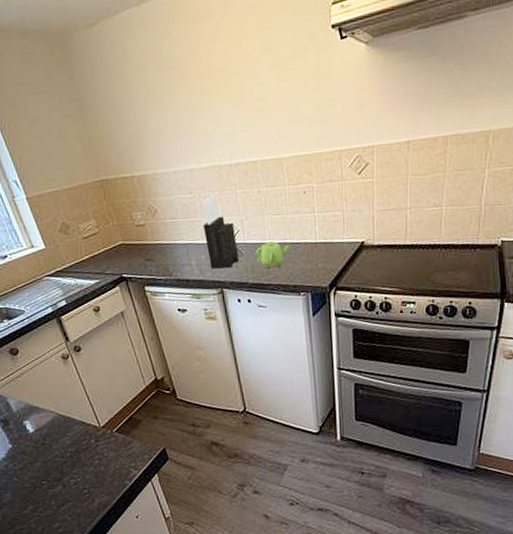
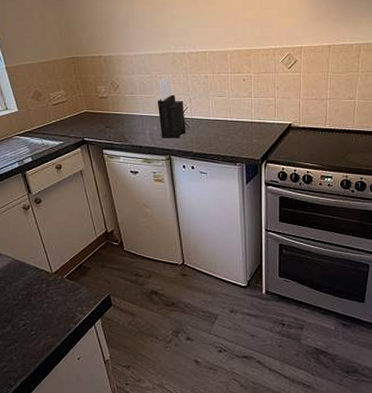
teapot: present [256,242,291,269] -> none [201,119,230,141]

